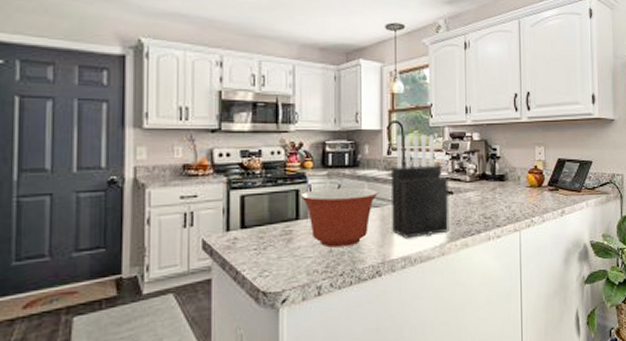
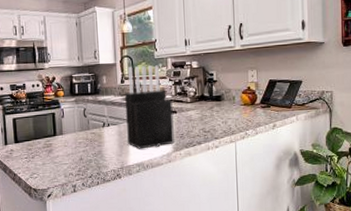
mixing bowl: present [300,187,379,248] -> none [56,110,116,157]

